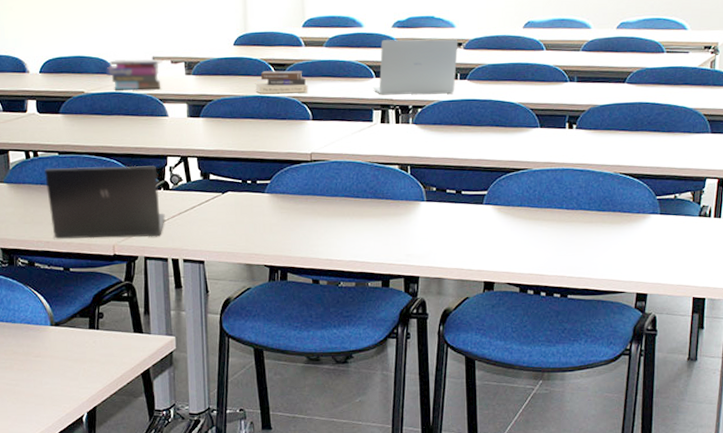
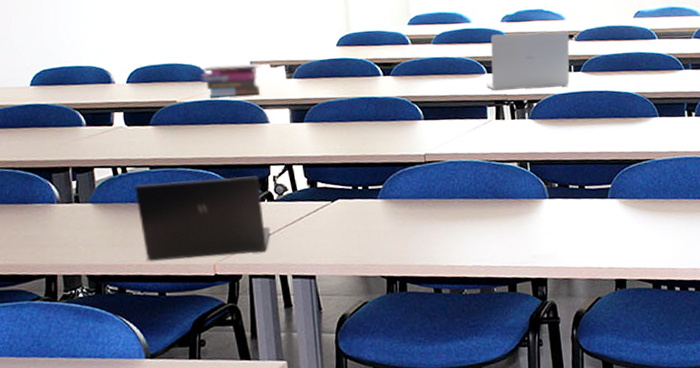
books: present [255,70,308,94] -> none [361,69,418,95]

